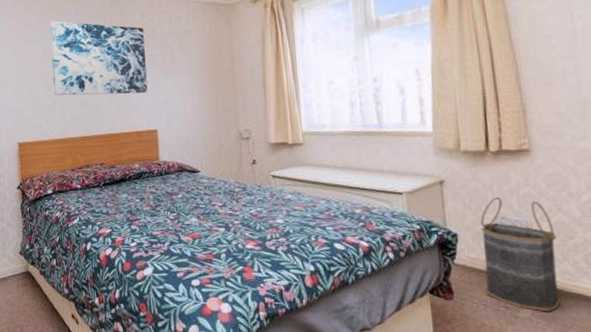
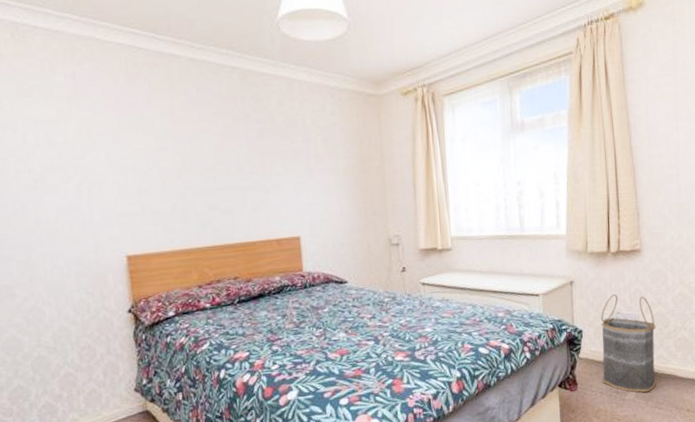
wall art: present [49,21,148,96] -> none [163,102,289,197]

